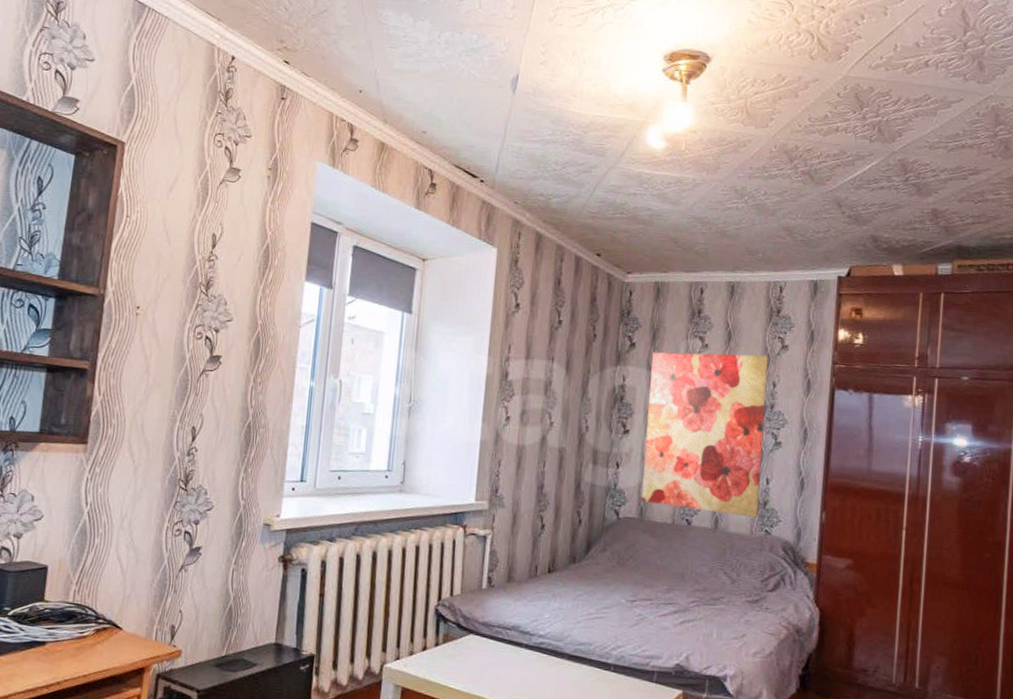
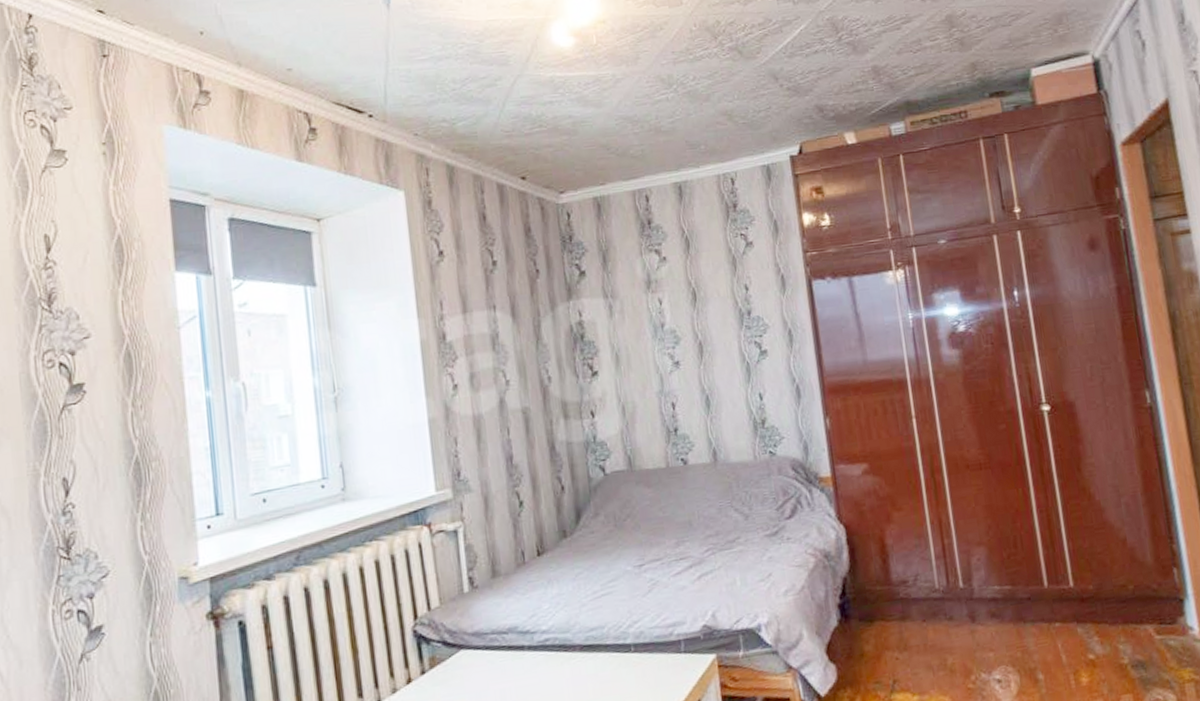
wall art: present [641,352,769,518] -> none [605,256,759,450]

